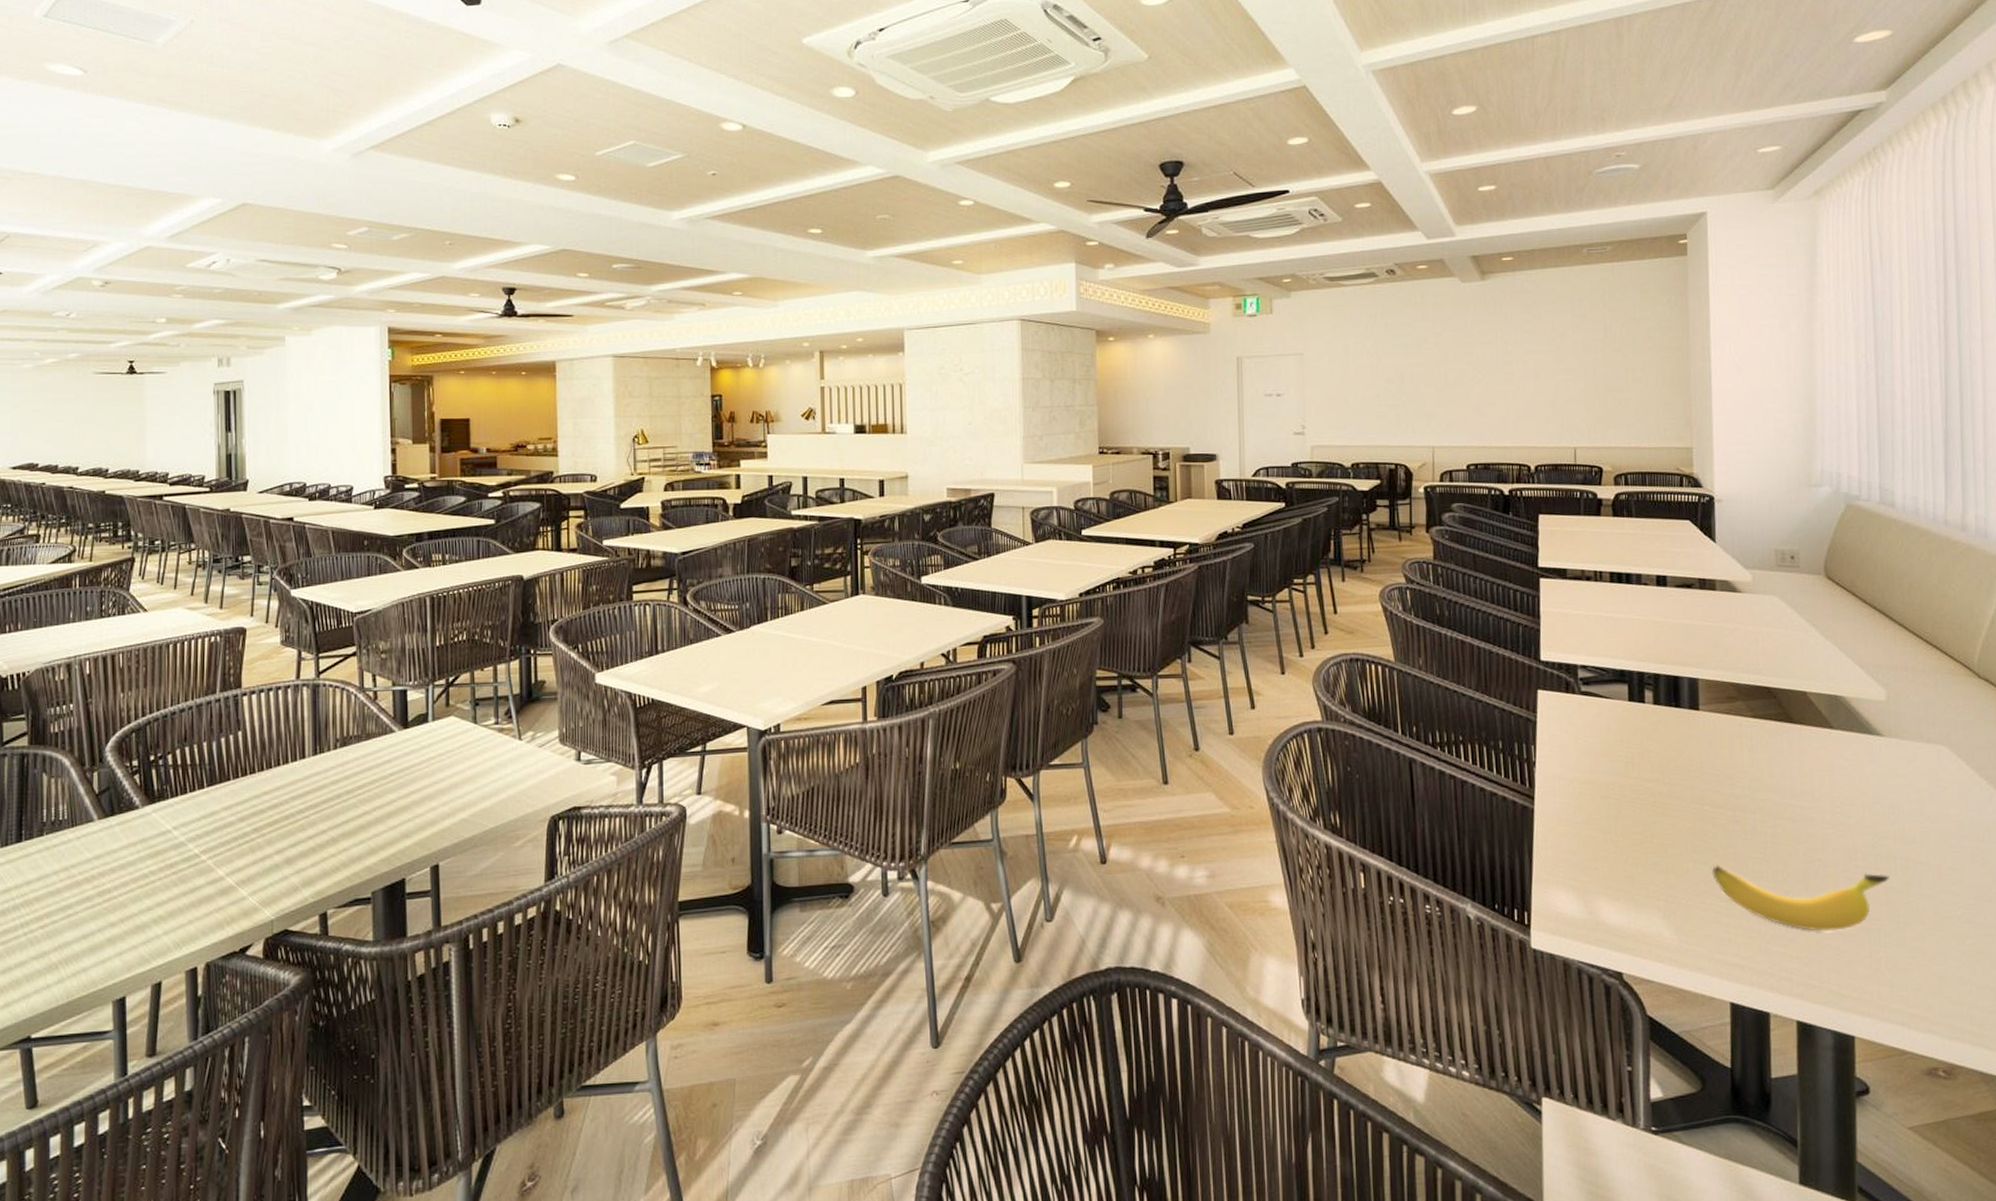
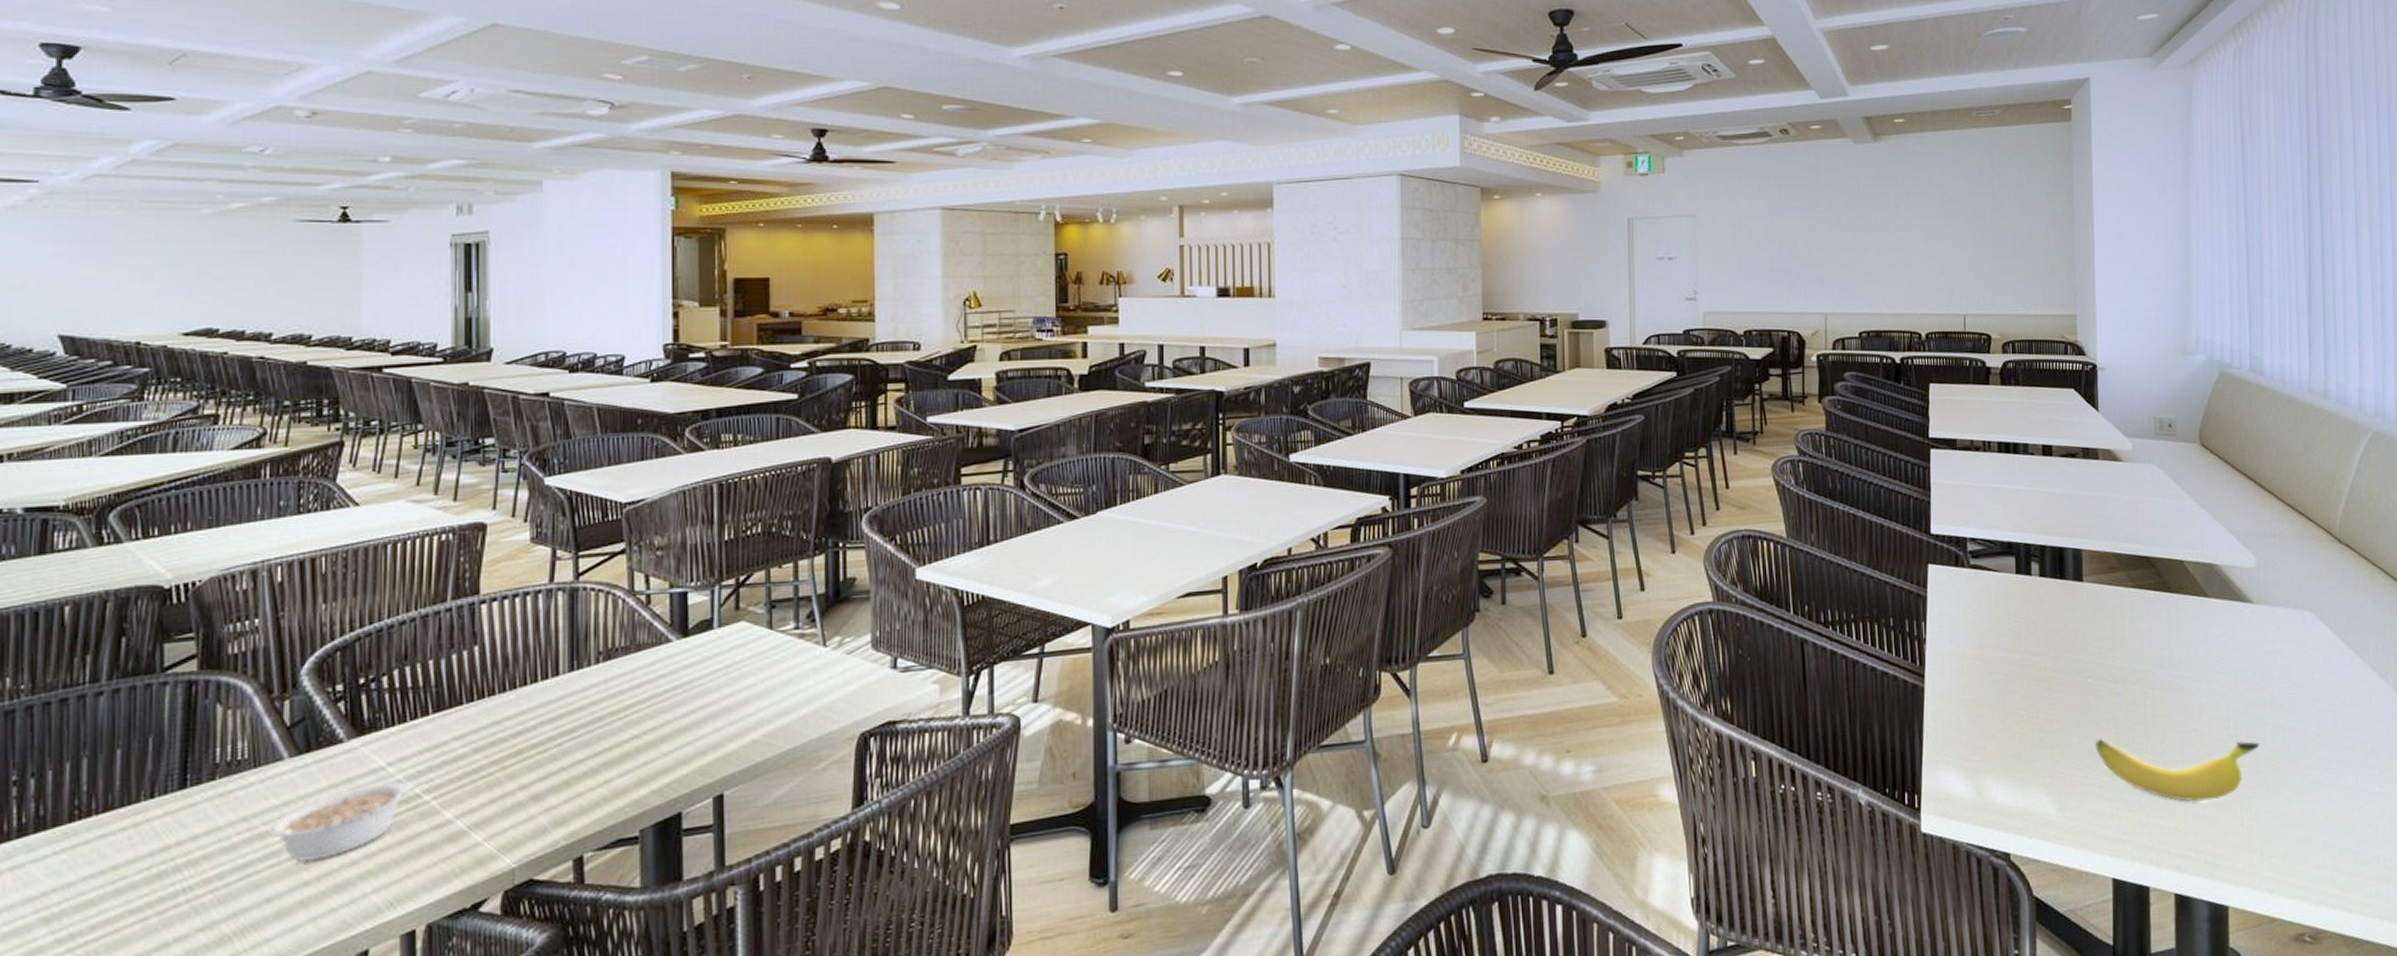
legume: none [82,842,209,907] -> present [266,779,434,862]

